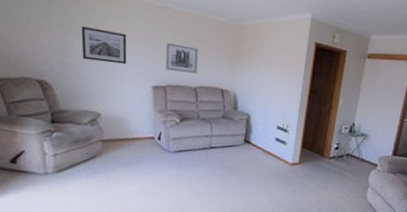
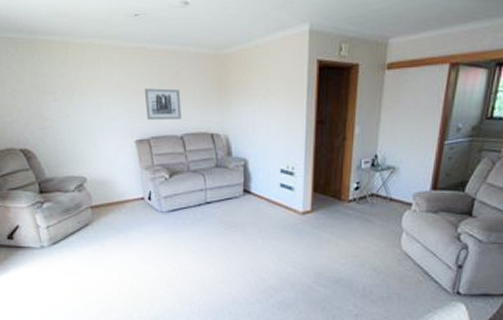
wall art: present [81,26,127,65] -> none [55,84,106,121]

